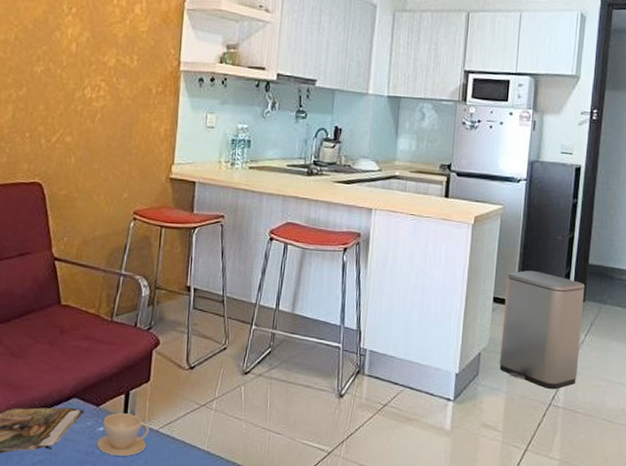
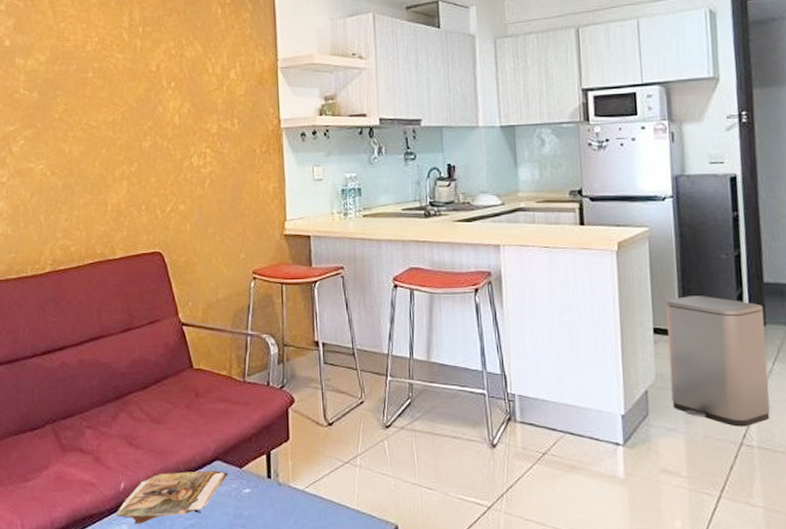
teacup: present [96,413,150,456] -> none [243,474,295,518]

